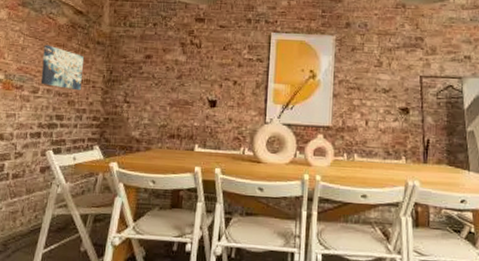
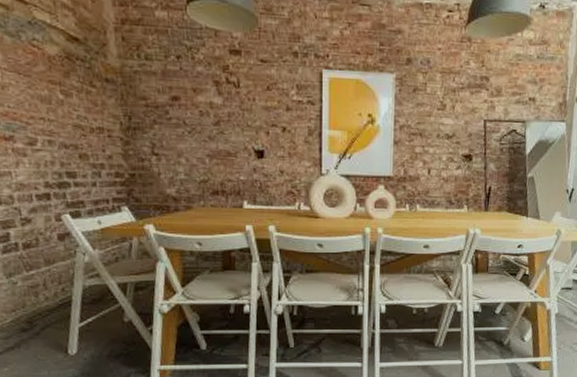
wall art: present [40,44,84,91] -> none [32,82,93,142]

